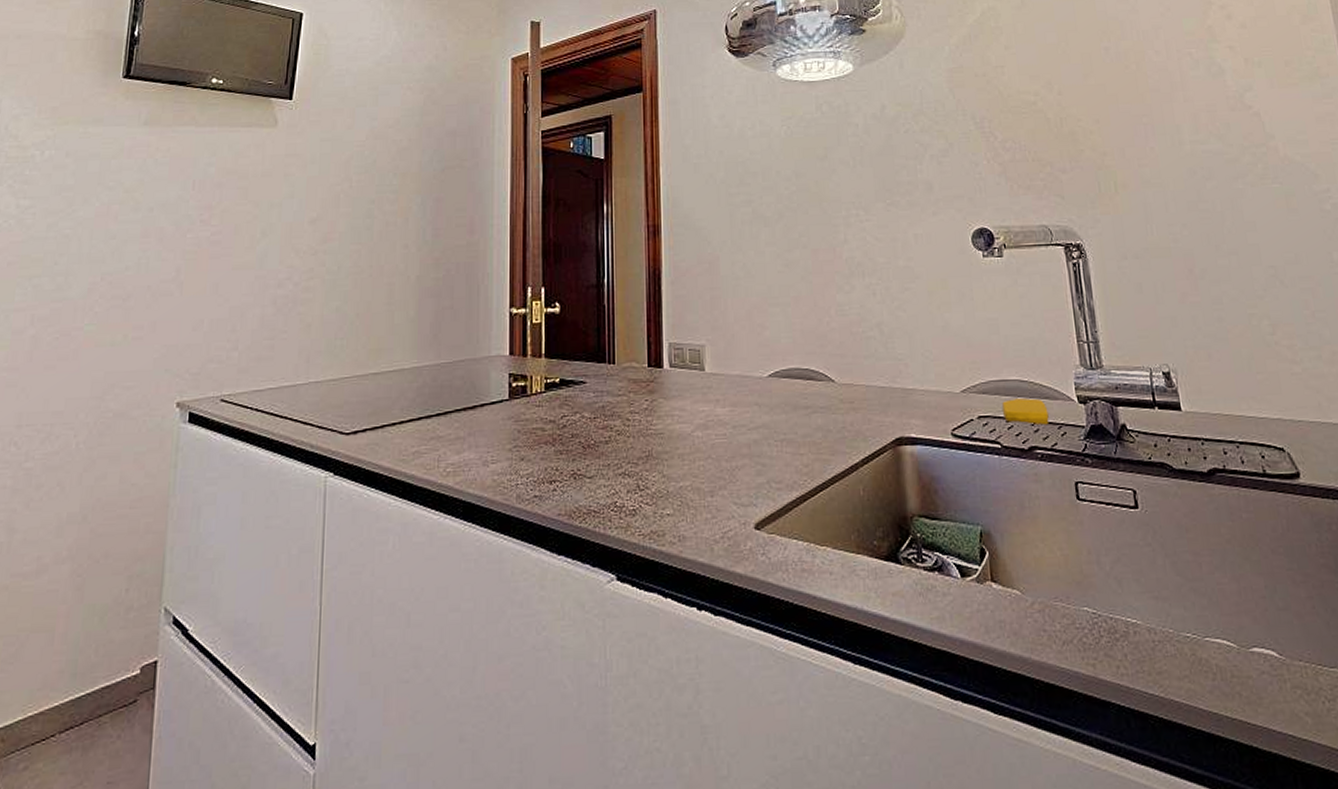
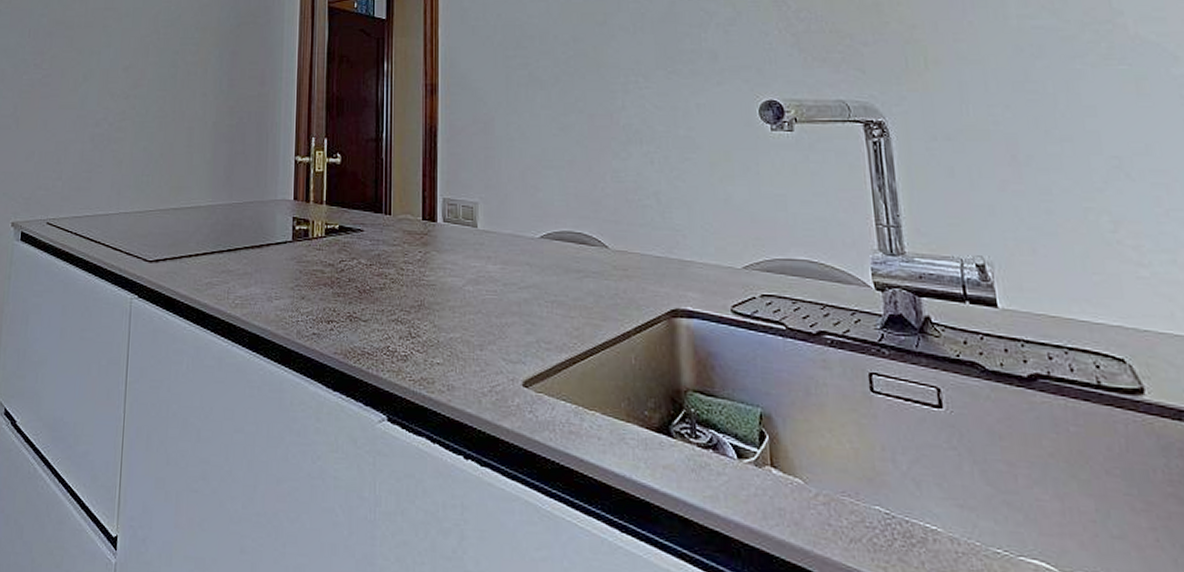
sponge: present [1002,398,1049,426] -> none [788,280,841,310]

